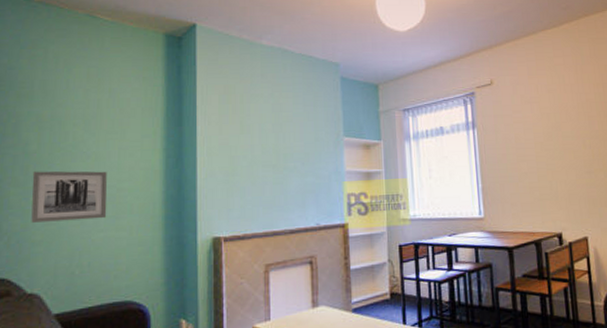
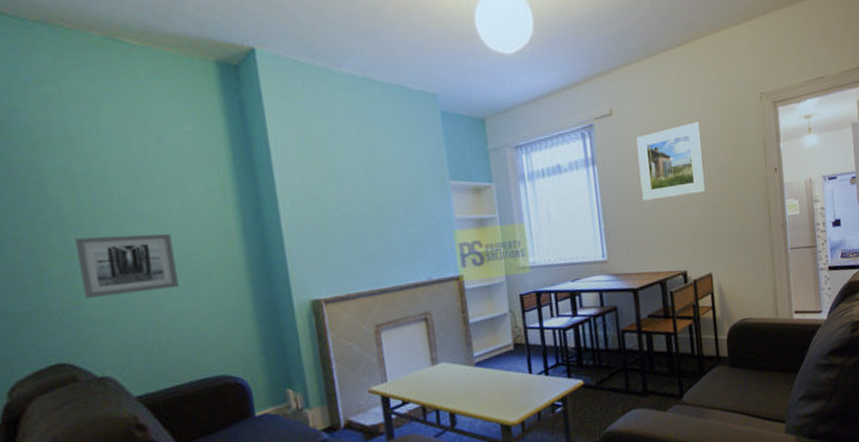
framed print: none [514,93,582,164] -> present [636,122,707,201]

